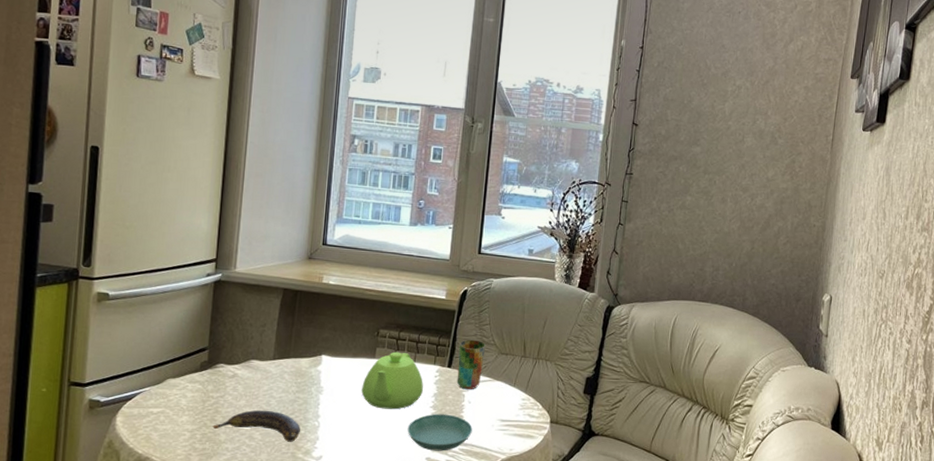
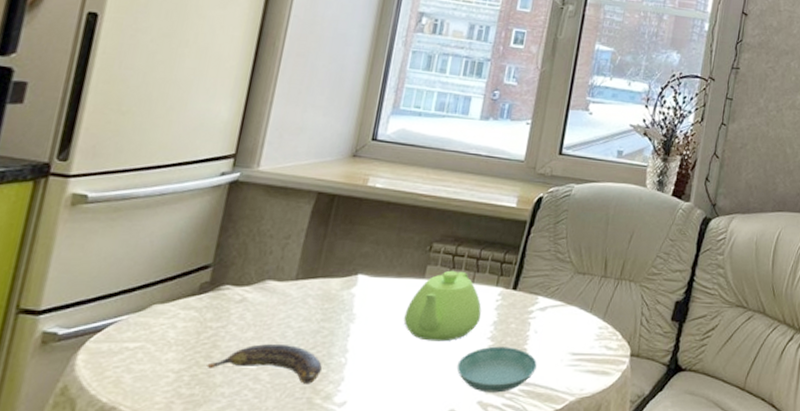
cup: present [456,339,485,390] -> none [522,256,560,317]

